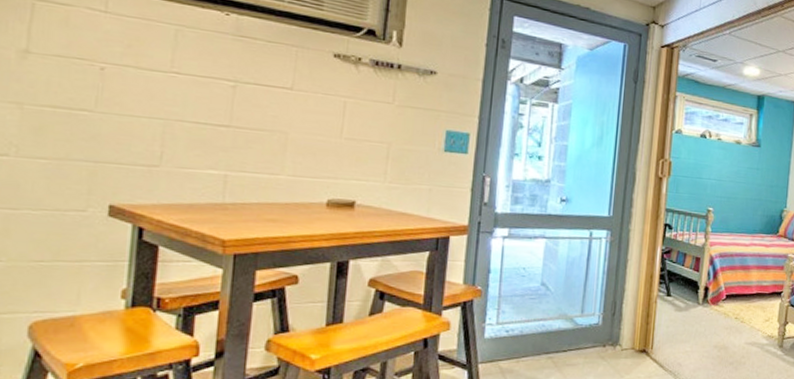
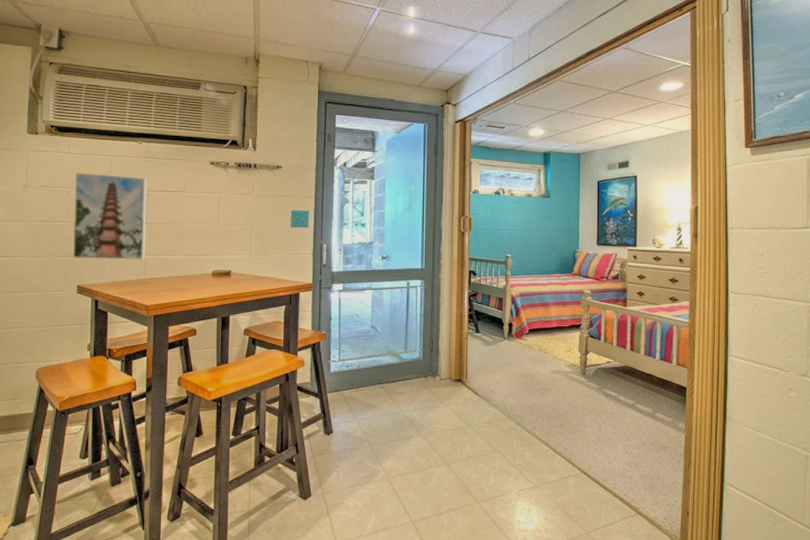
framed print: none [105,42,235,177] -> present [73,172,147,260]

